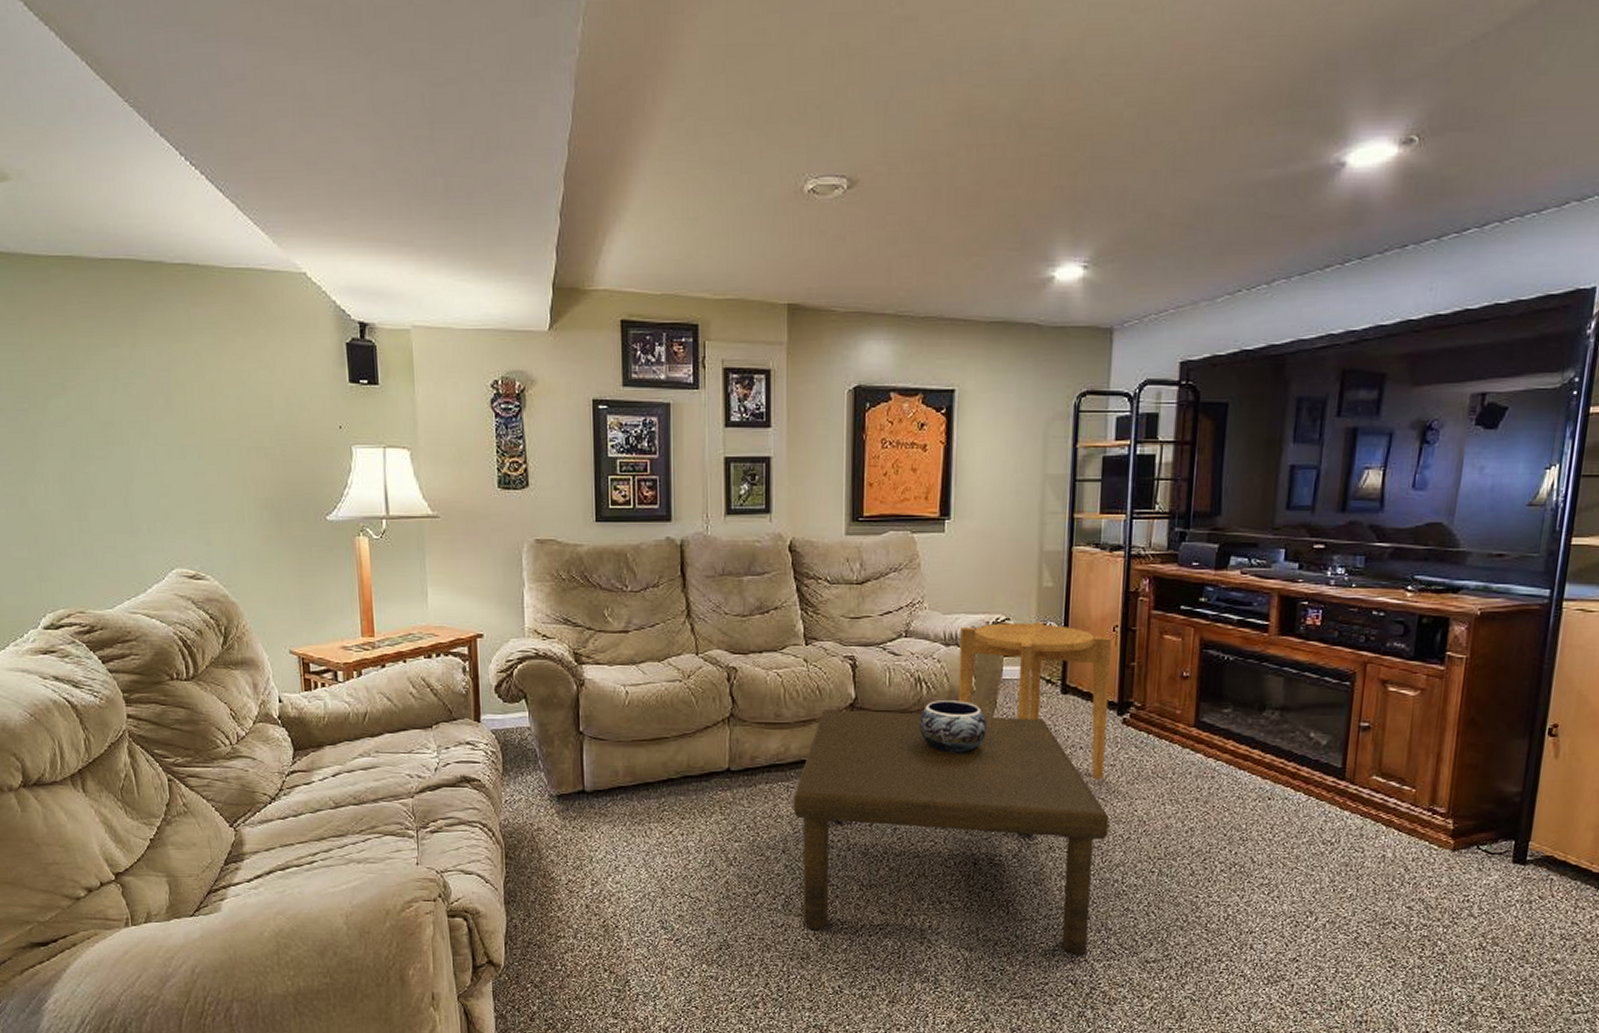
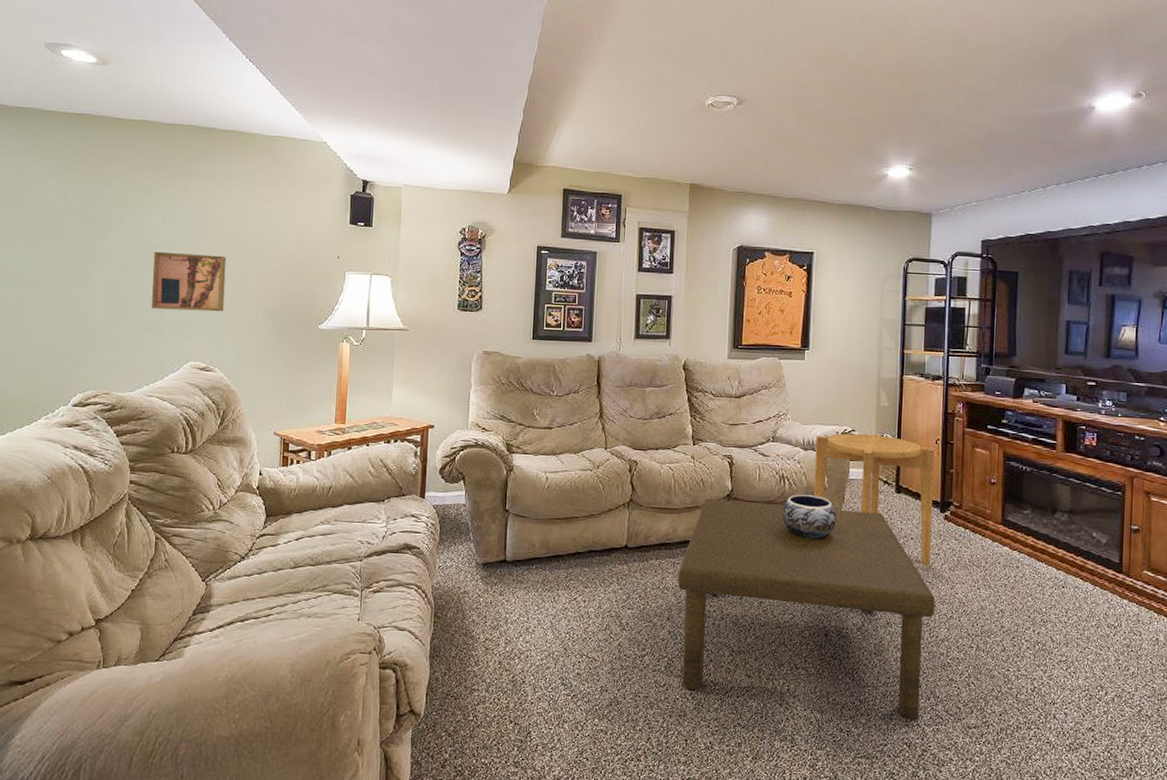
wall art: none [109,431,207,505] -> present [152,251,227,312]

